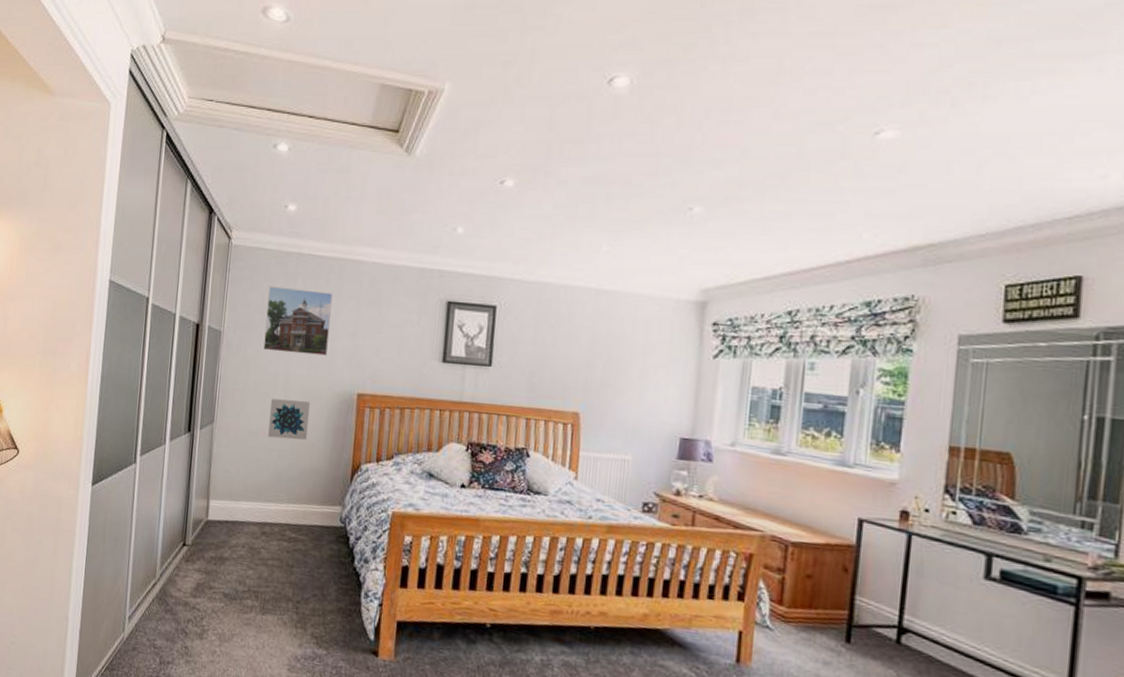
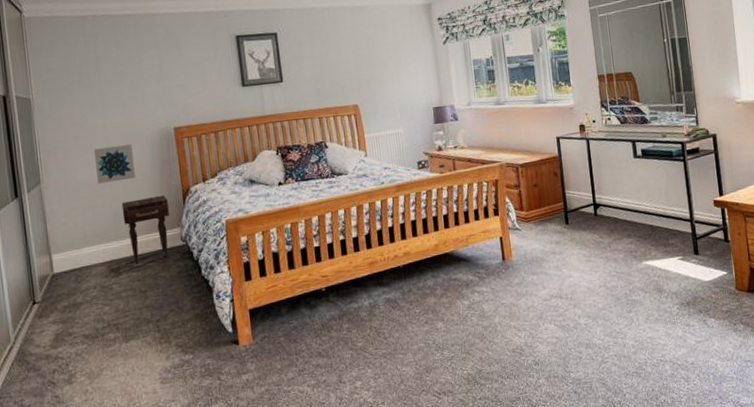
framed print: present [263,286,332,356] -> none [70,45,140,108]
nightstand: none [285,463,335,536] -> present [121,195,169,264]

